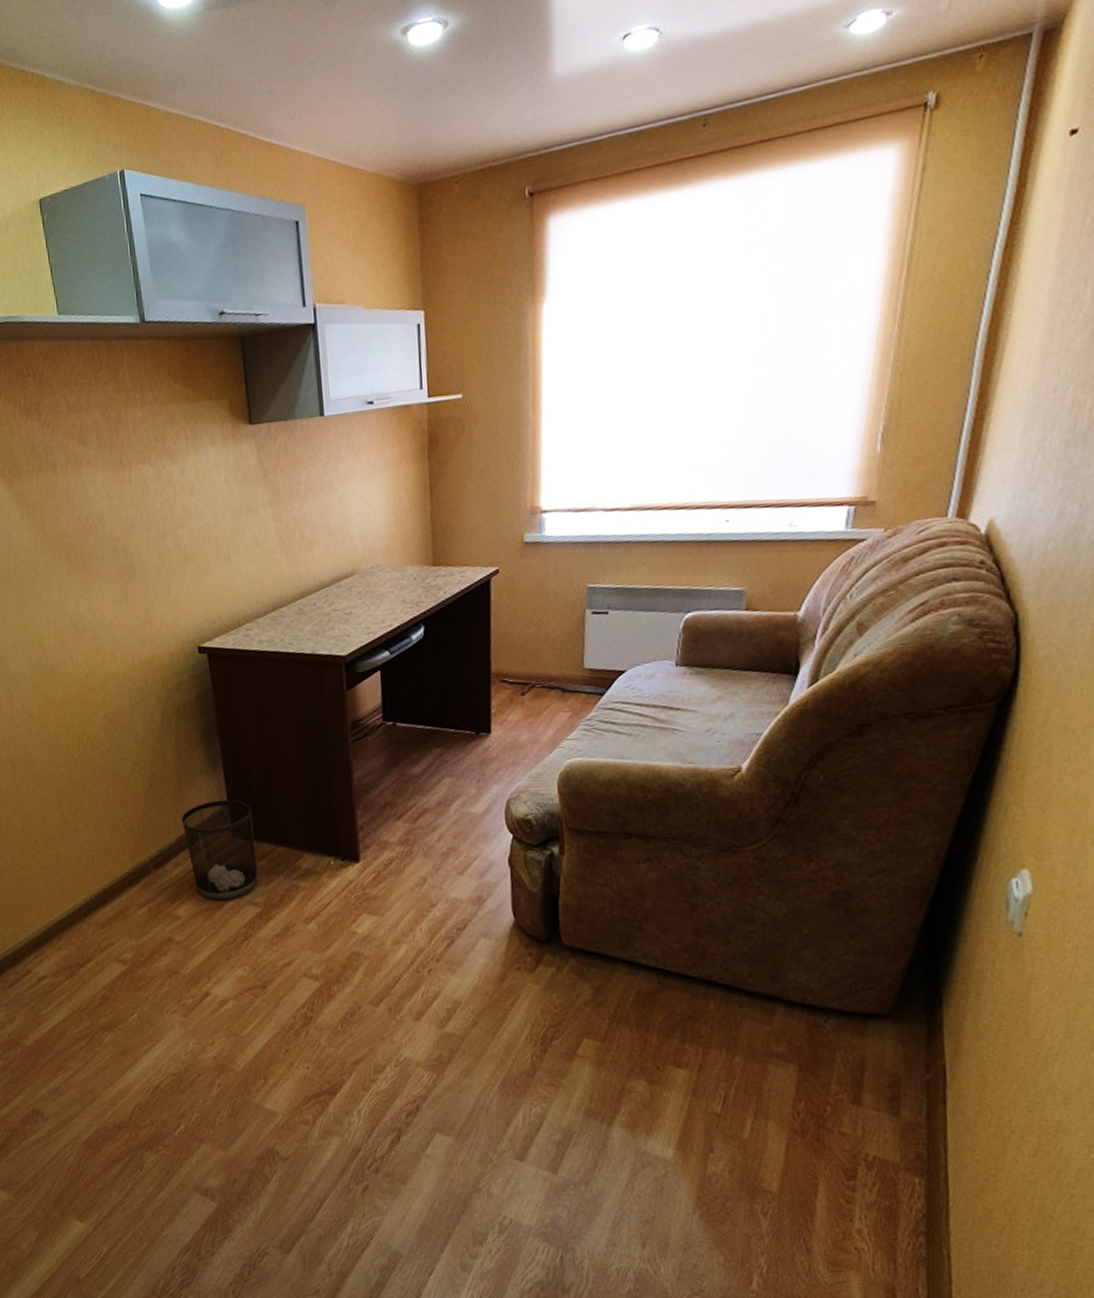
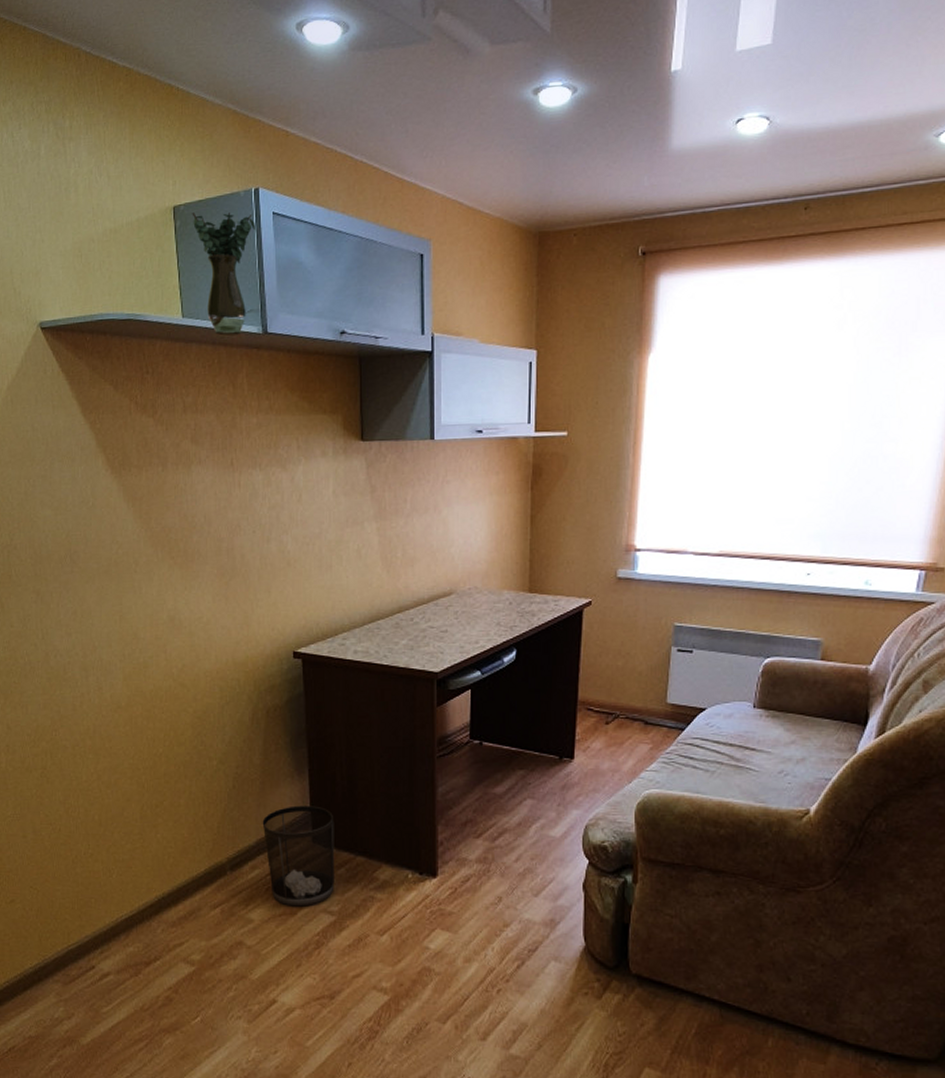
vase: none [58,199,124,329] -> present [192,212,255,336]

